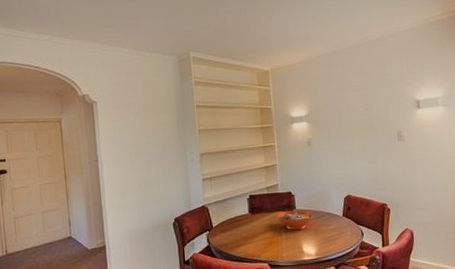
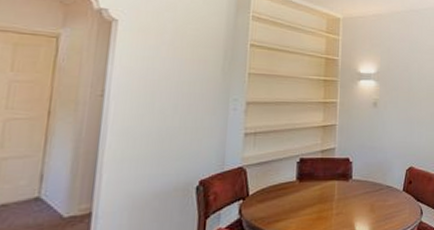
decorative bowl: present [277,210,313,230] -> none [330,180,370,204]

